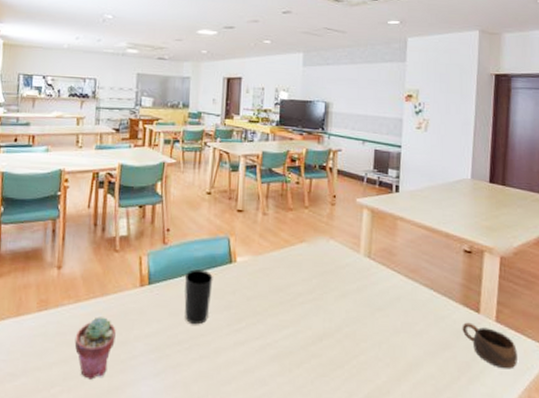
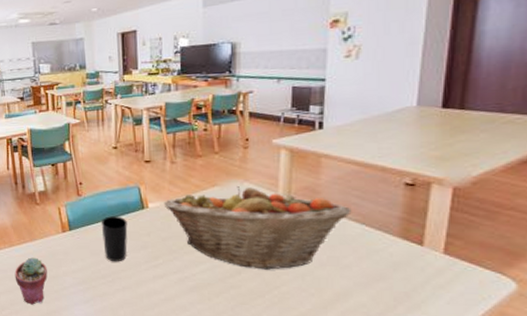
fruit basket: none [252,244,422,337] -> present [163,186,352,270]
cup: present [462,322,517,369] -> none [400,255,470,300]

